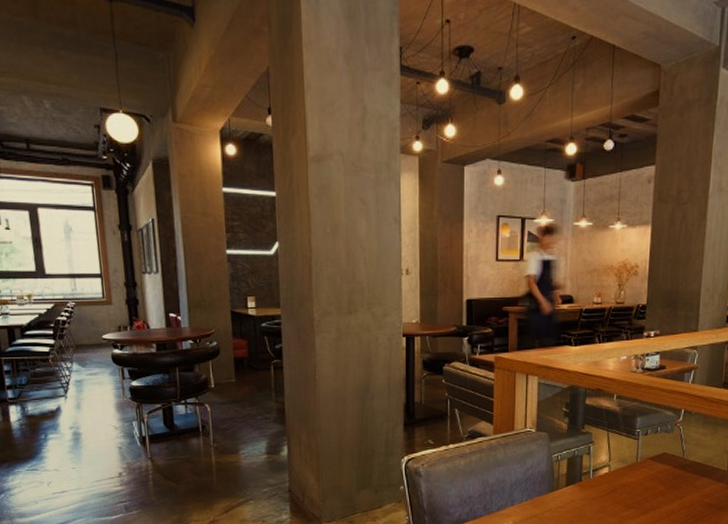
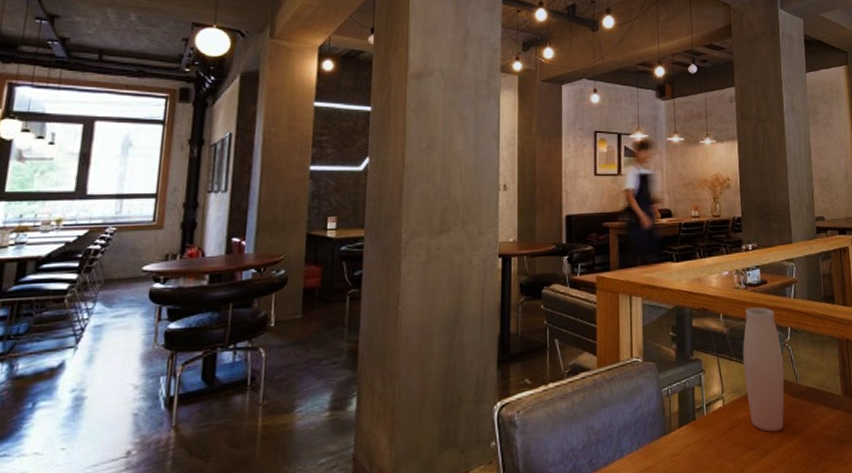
vase: none [632,390,673,496] -> present [742,307,785,432]

